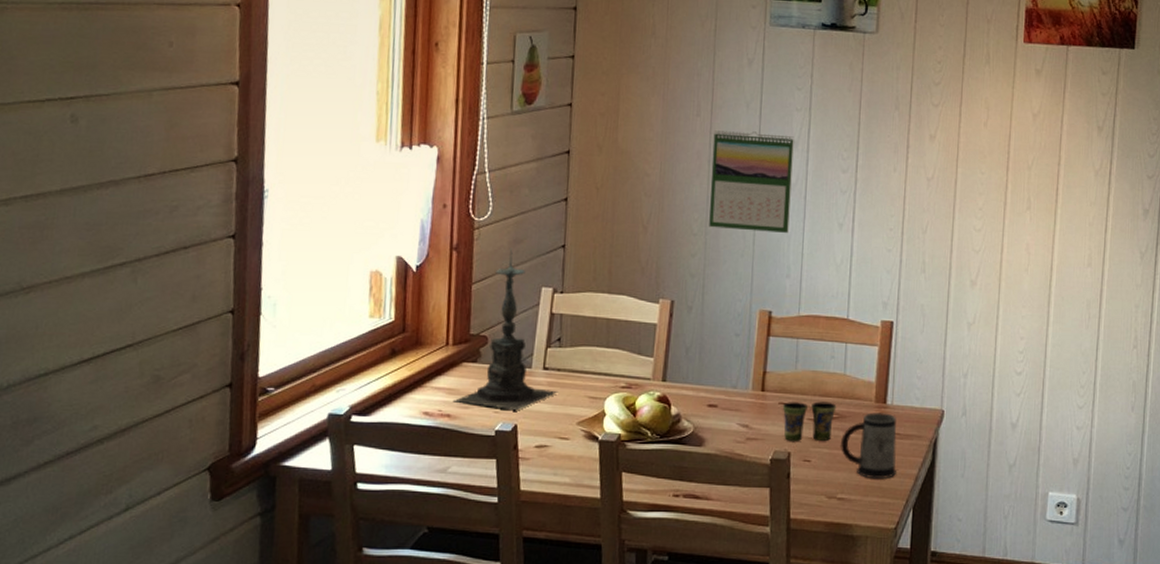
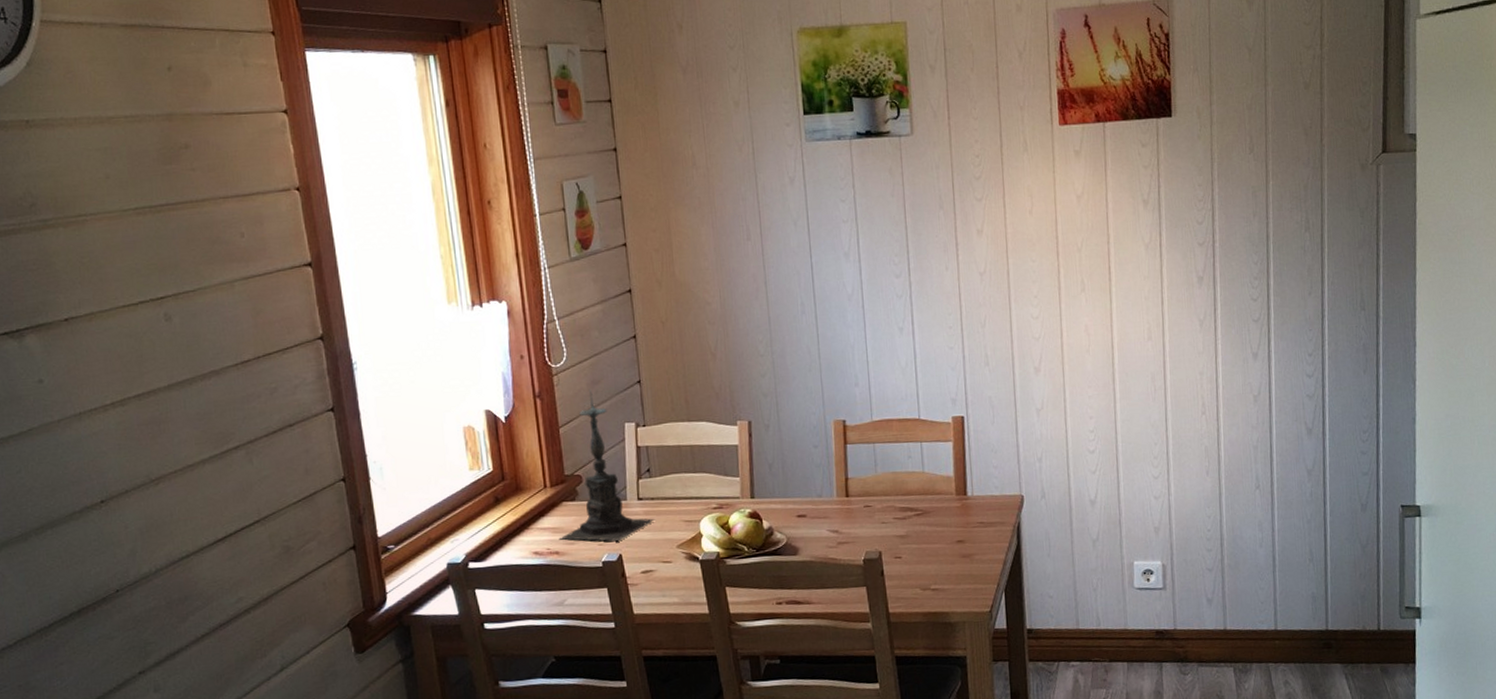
calendar: present [709,130,794,233] -> none [766,248,851,347]
cup: present [782,401,837,441] -> none [867,500,920,541]
mug: present [840,412,897,478] -> none [927,504,985,567]

